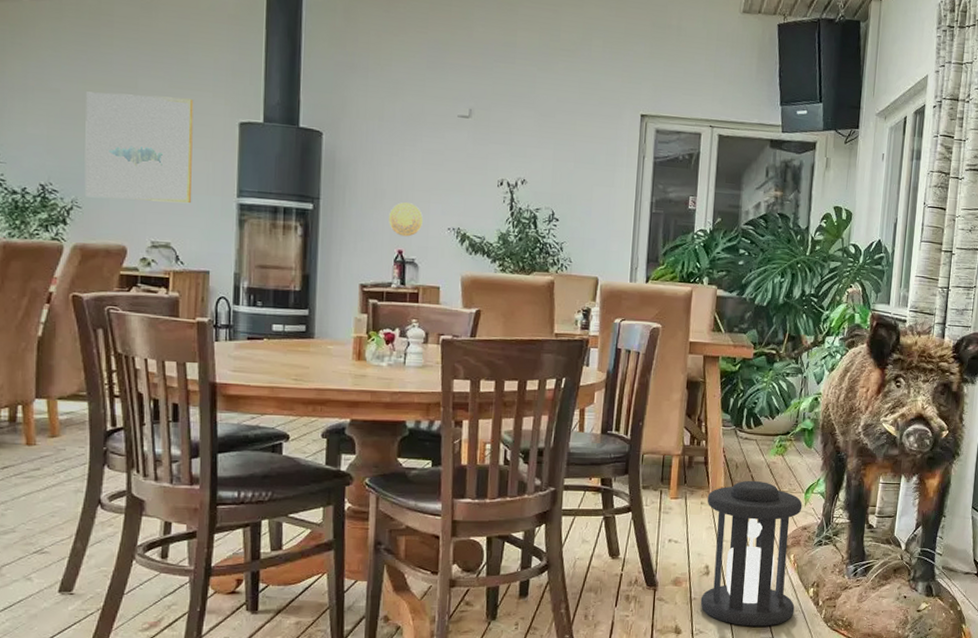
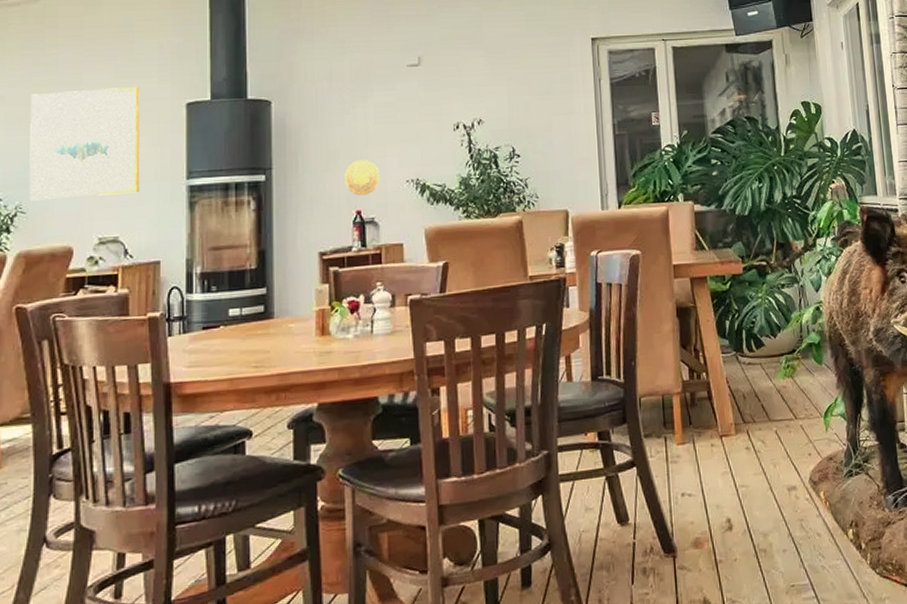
lantern: present [700,480,803,627] -> none [717,410,836,588]

